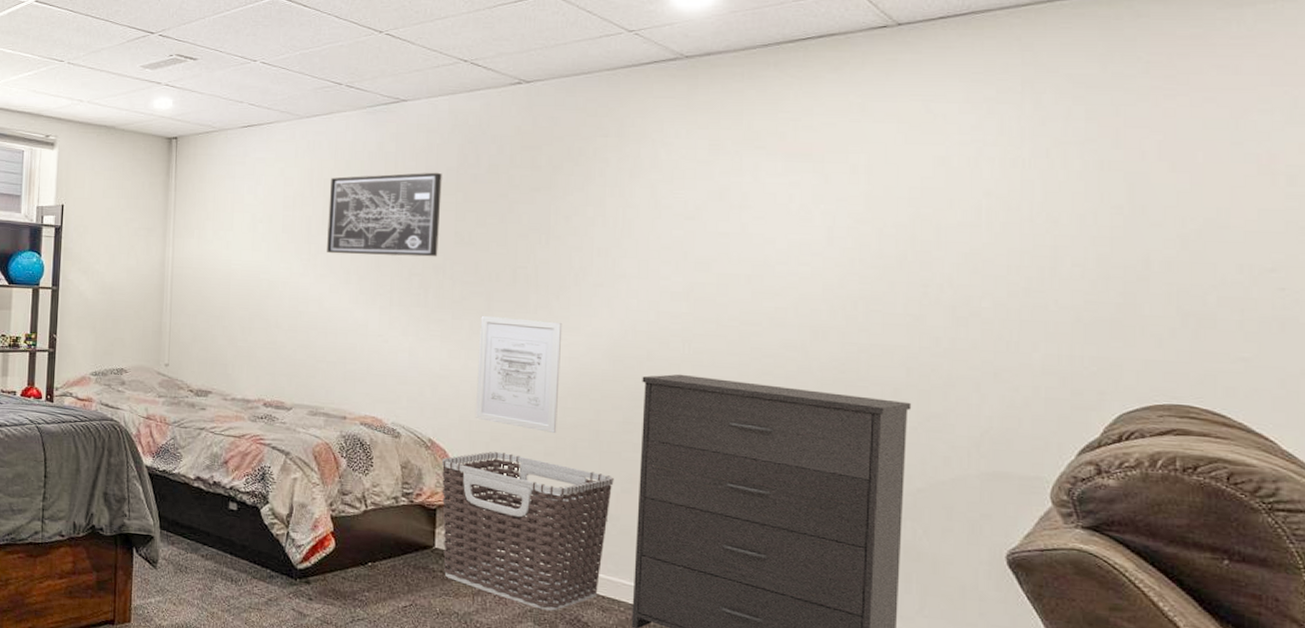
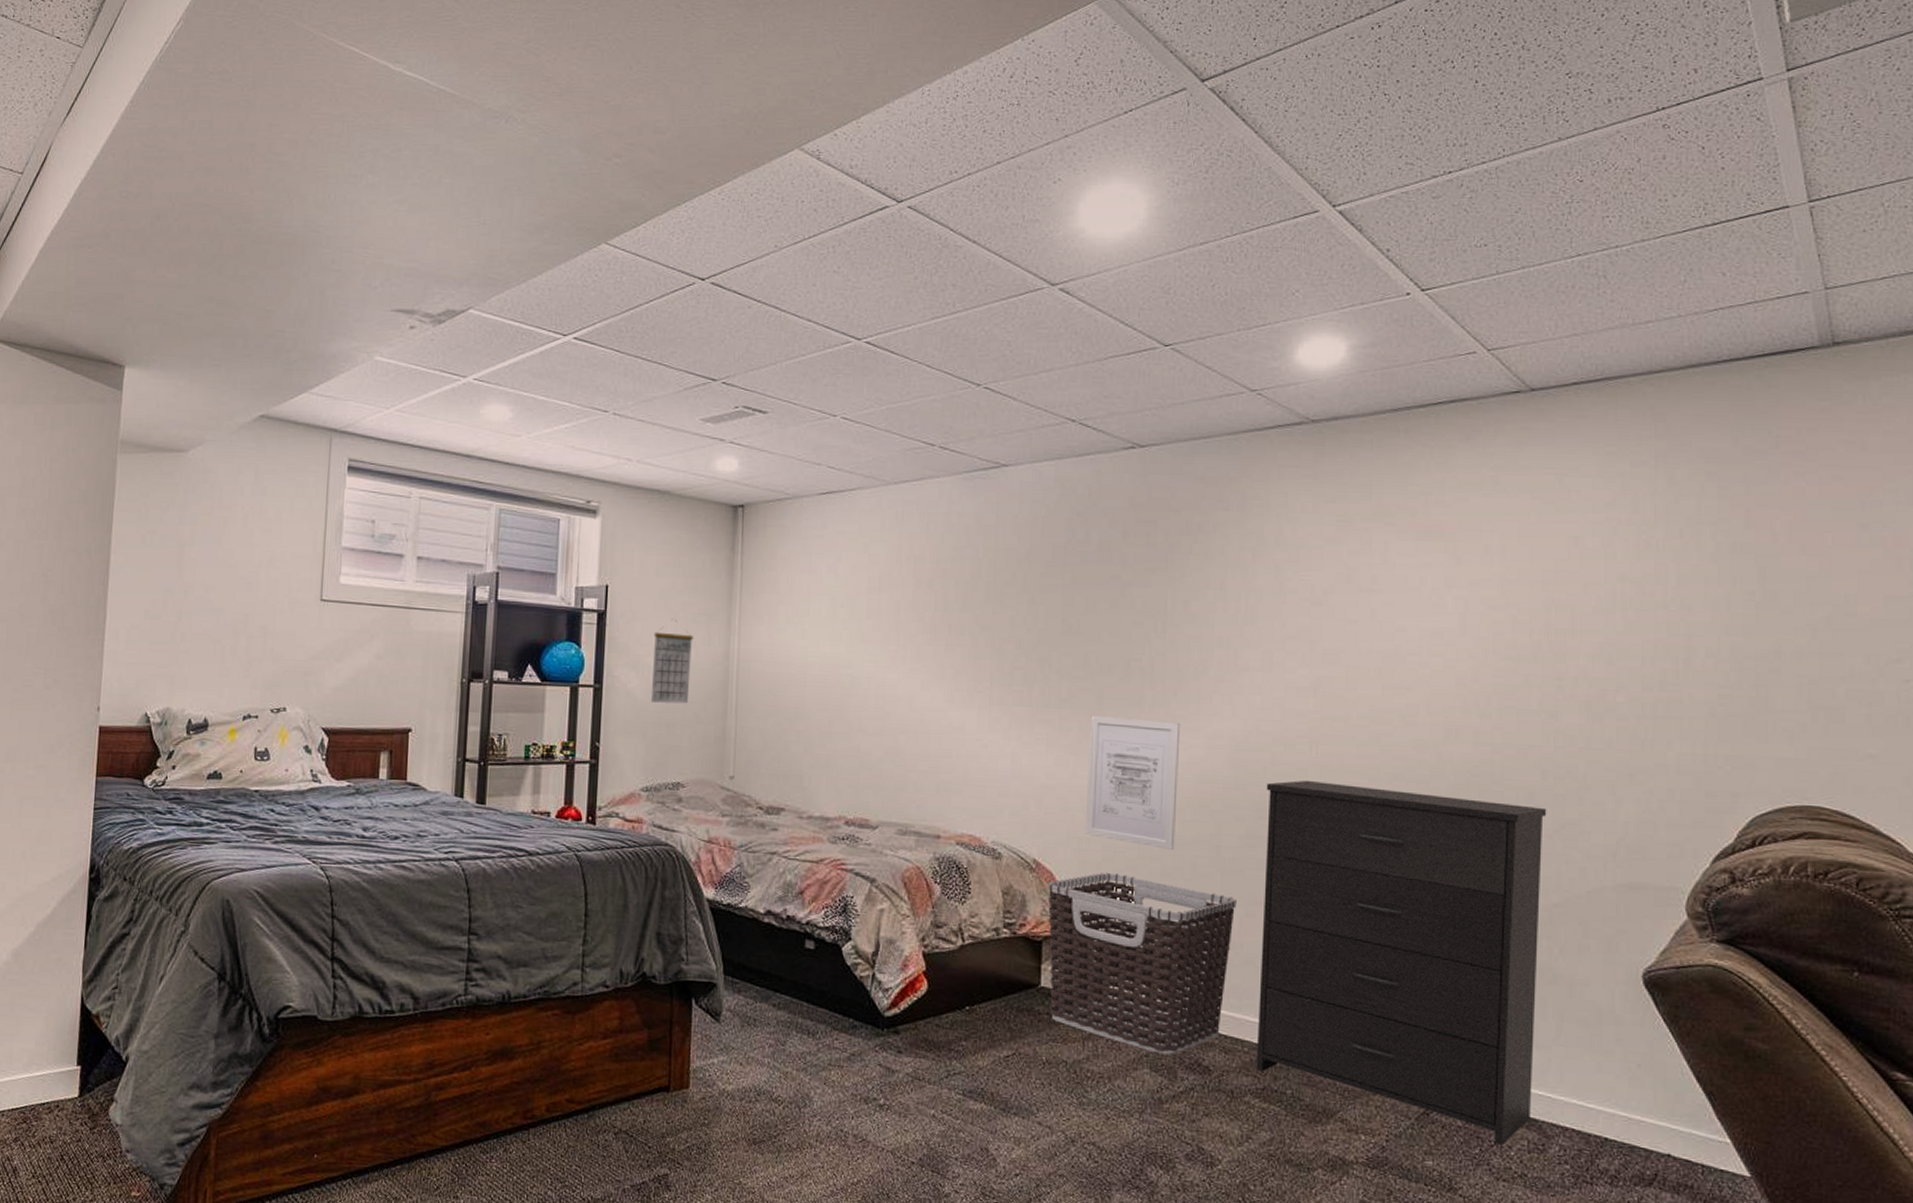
calendar: none [98,232,135,303] -> present [650,618,694,704]
wall art: present [327,172,442,257] -> none [918,549,1048,648]

